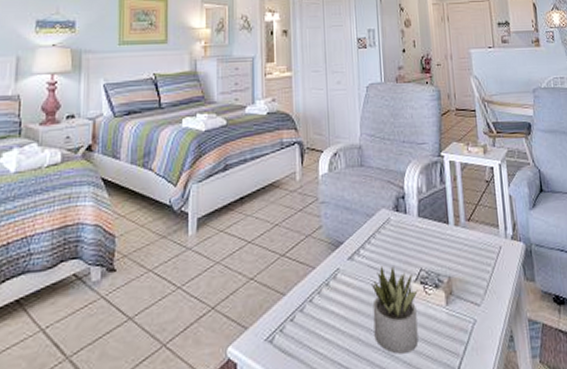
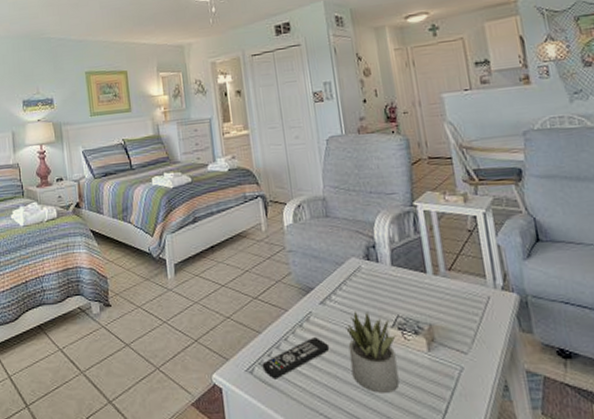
remote control: none [283,296,355,348] -> present [262,337,330,380]

